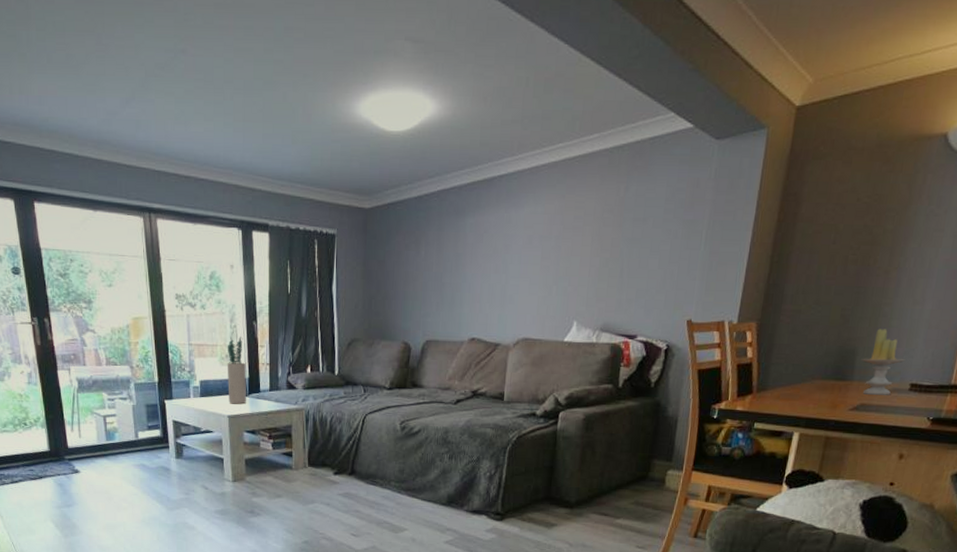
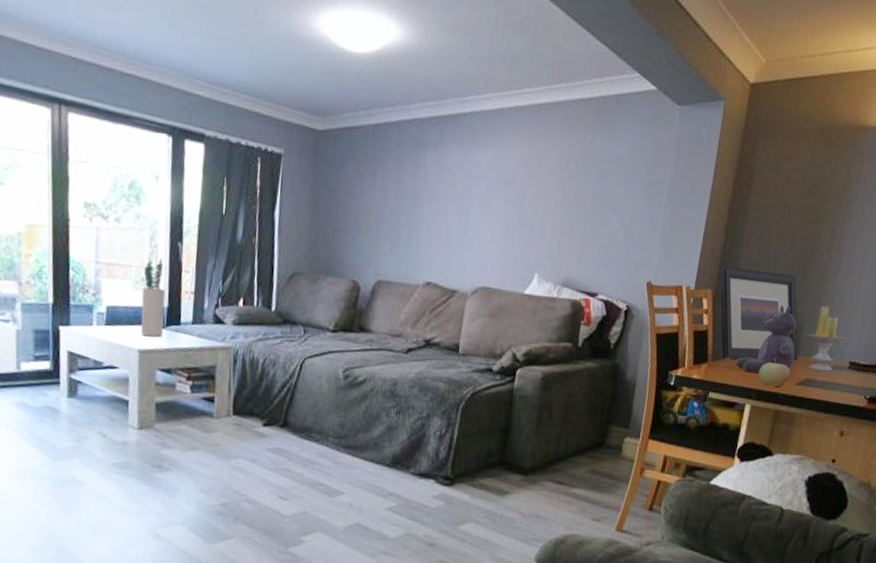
picture frame: none [764,297,852,390] -> present [719,266,798,361]
stuffed animal: none [783,332,850,402] -> present [736,305,797,374]
fruit: none [807,386,843,414] -> present [758,358,791,387]

